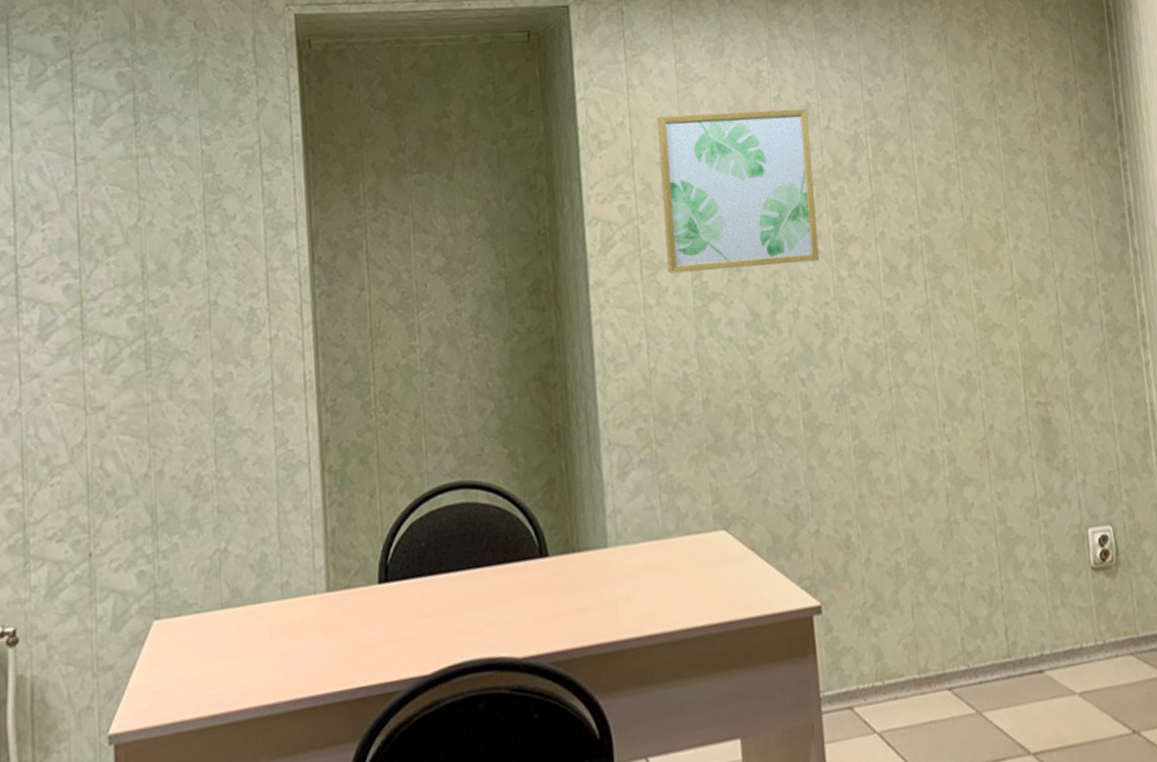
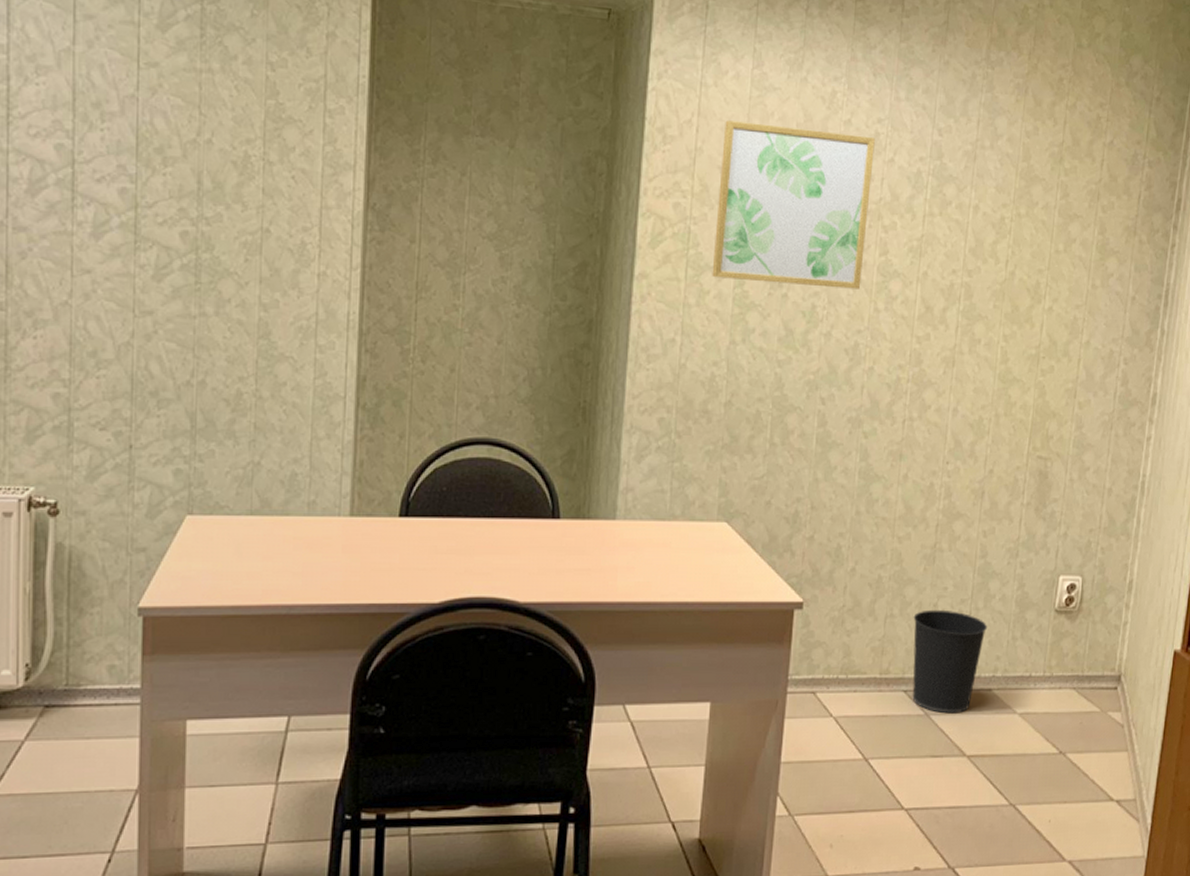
wastebasket: none [942,587,1024,708] -> present [912,609,988,714]

